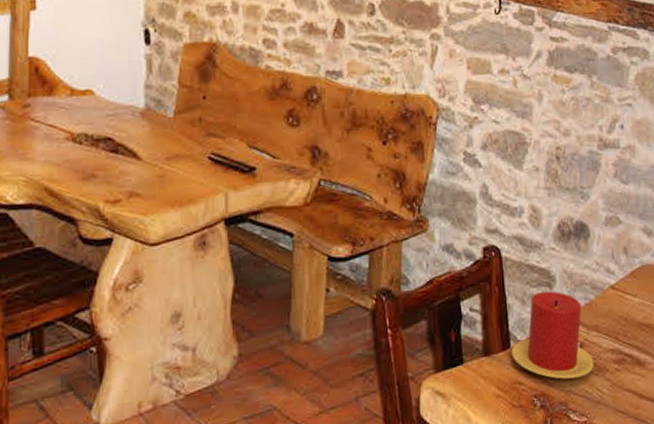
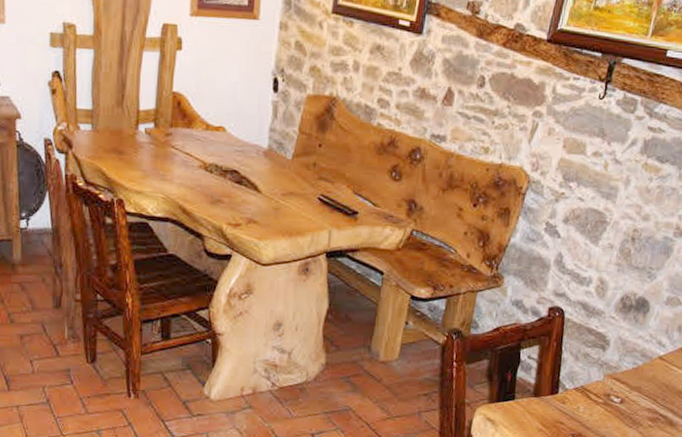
candle: present [511,291,594,379] -> none [558,352,631,427]

